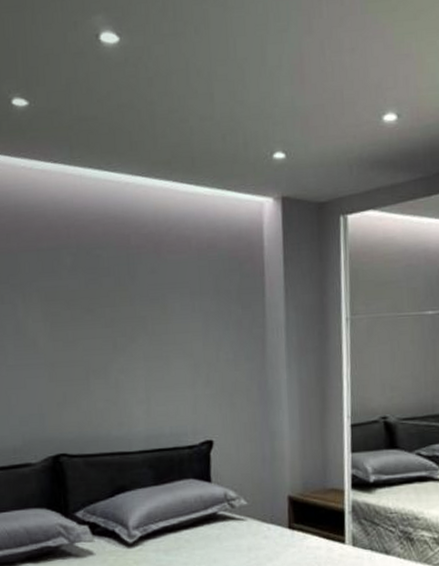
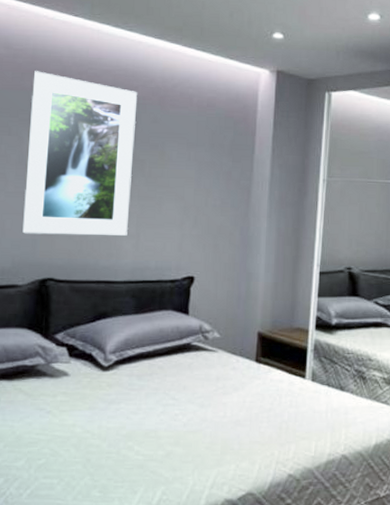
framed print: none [18,229,137,409] -> present [22,71,138,236]

